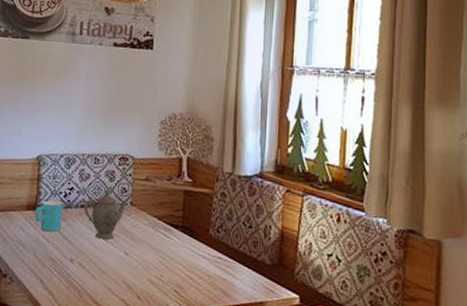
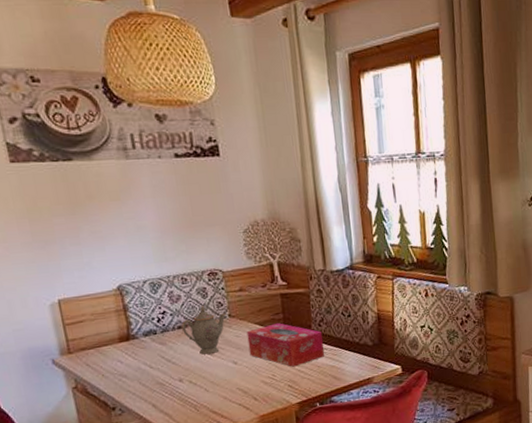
cup: present [35,200,63,232] -> none [129,327,163,359]
tissue box: none [142,220,220,271] -> present [246,323,324,367]

